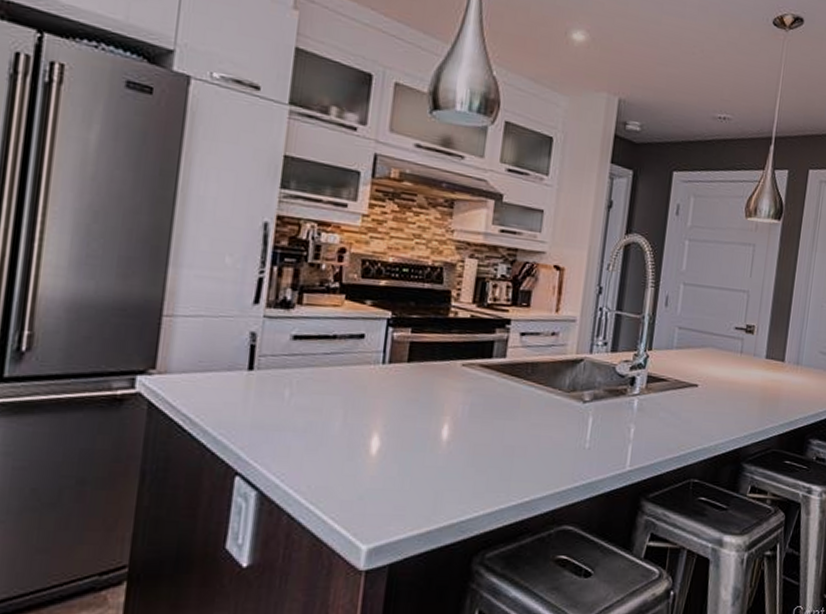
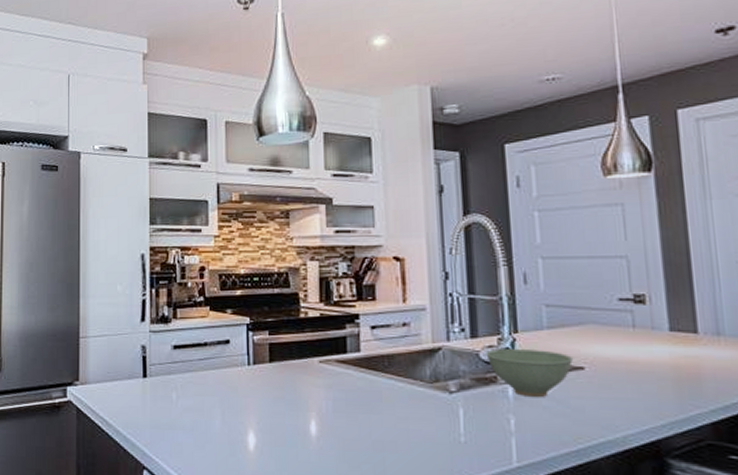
bowl: none [621,364,691,410] -> present [486,349,573,398]

